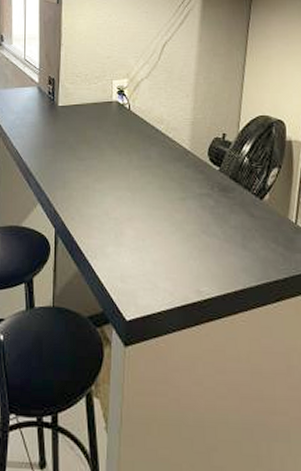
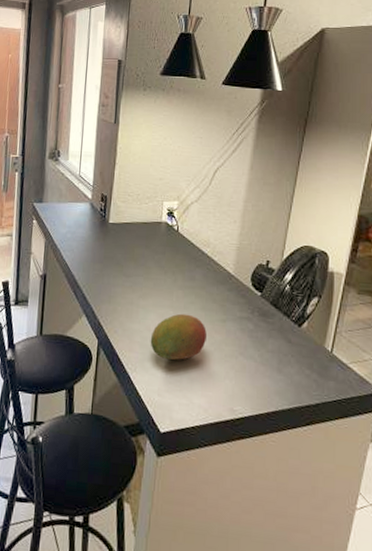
fruit: none [109,194,167,243] -> present [150,313,207,360]

